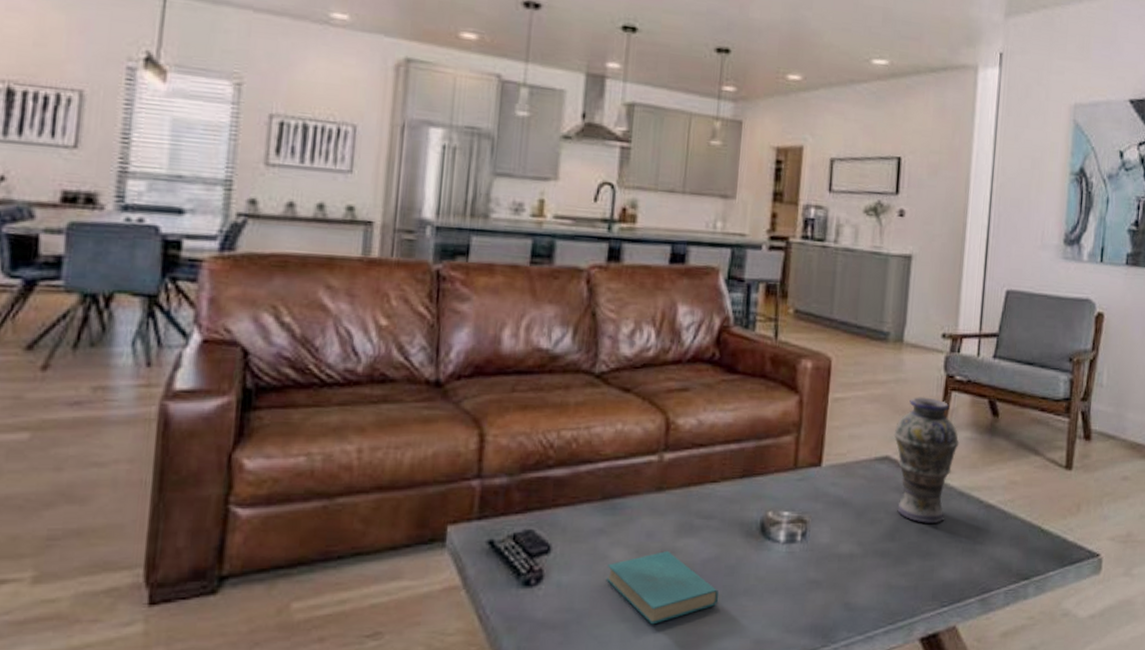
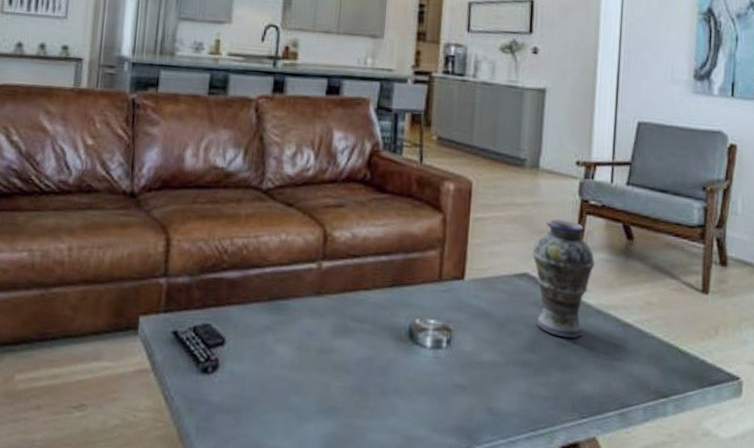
book: present [605,551,719,625] -> none [272,349,372,415]

